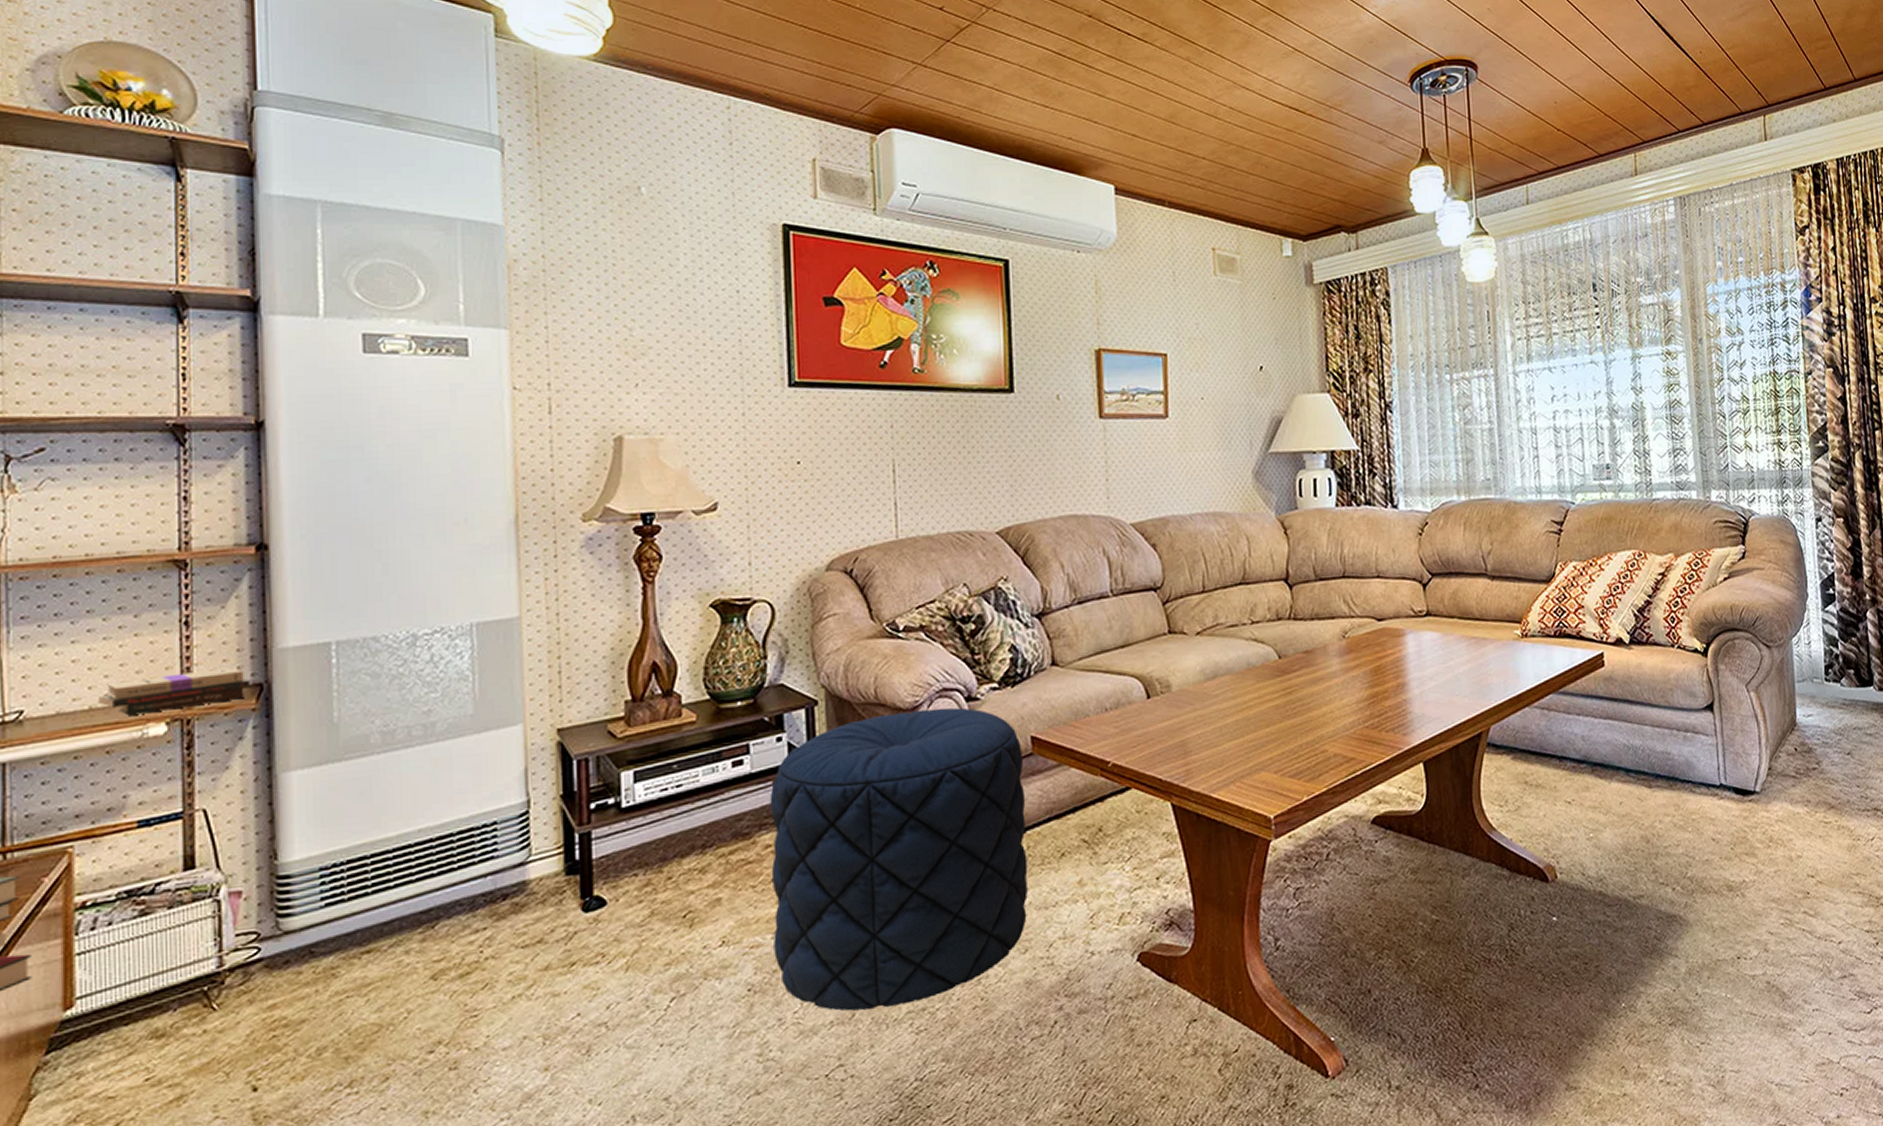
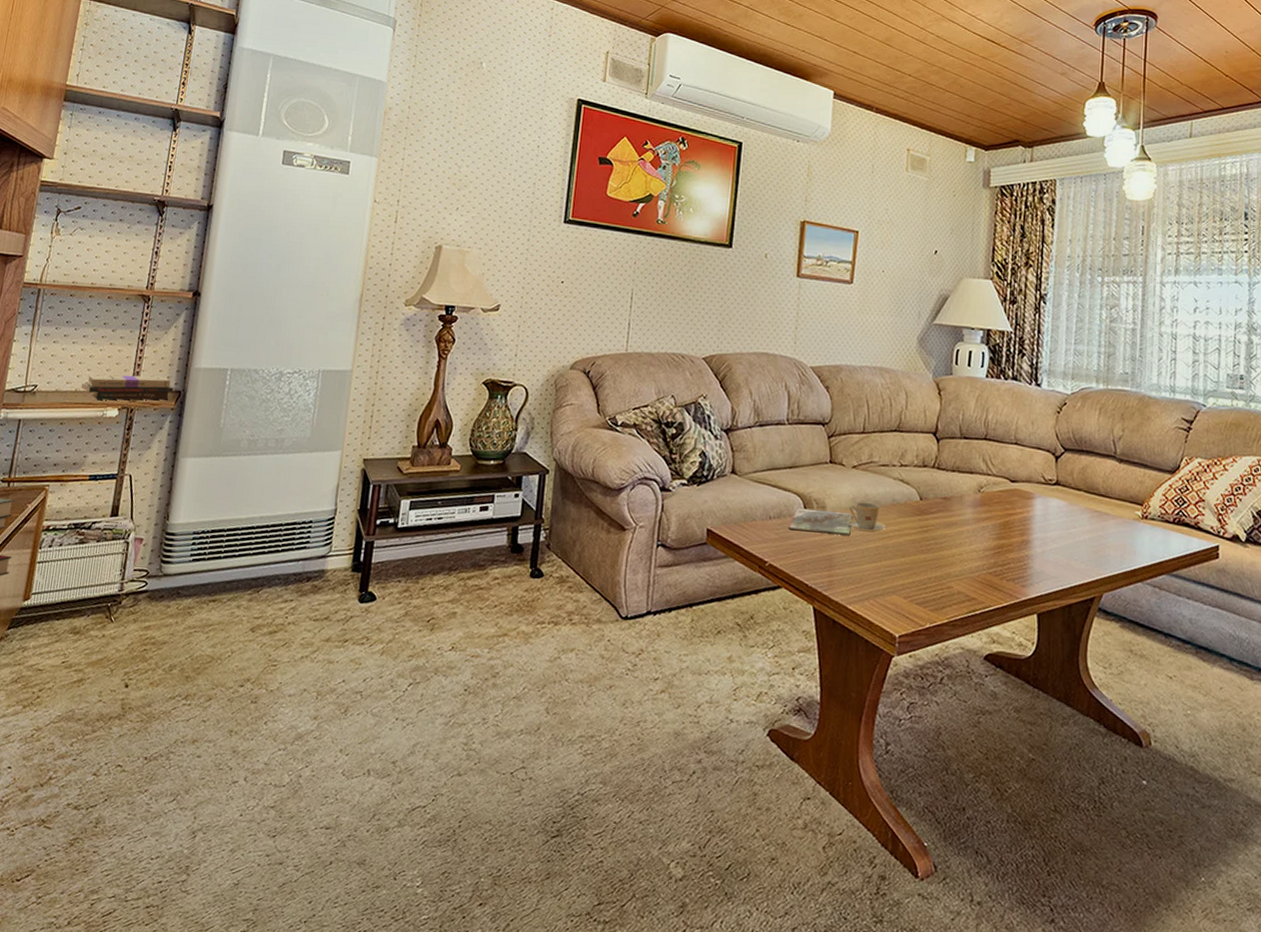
pouf: present [770,707,1028,1011] -> none [487,490,699,729]
magazine: none [1129,687,1204,720] -> present [788,508,853,536]
teacup: none [1198,671,1244,708] -> present [847,502,887,534]

